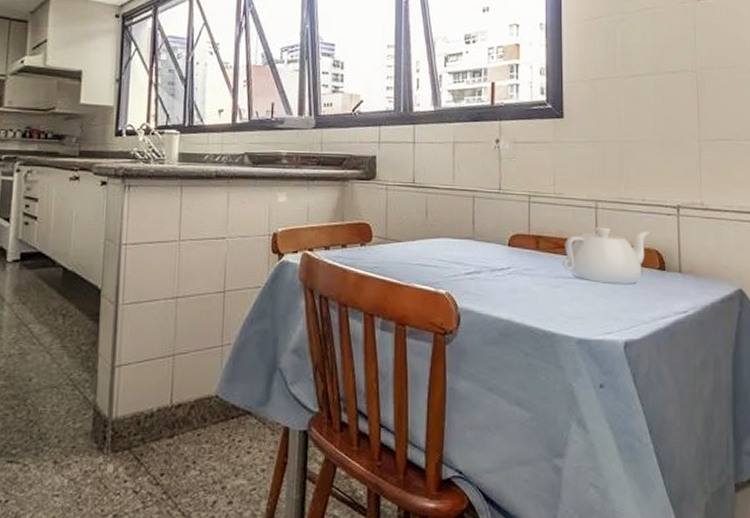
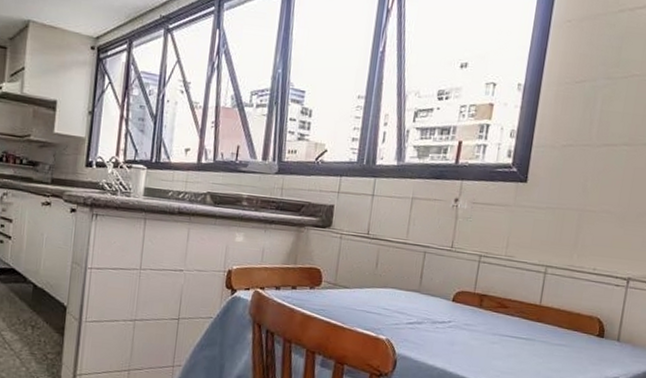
teapot: present [561,227,651,285] -> none [501,291,596,348]

